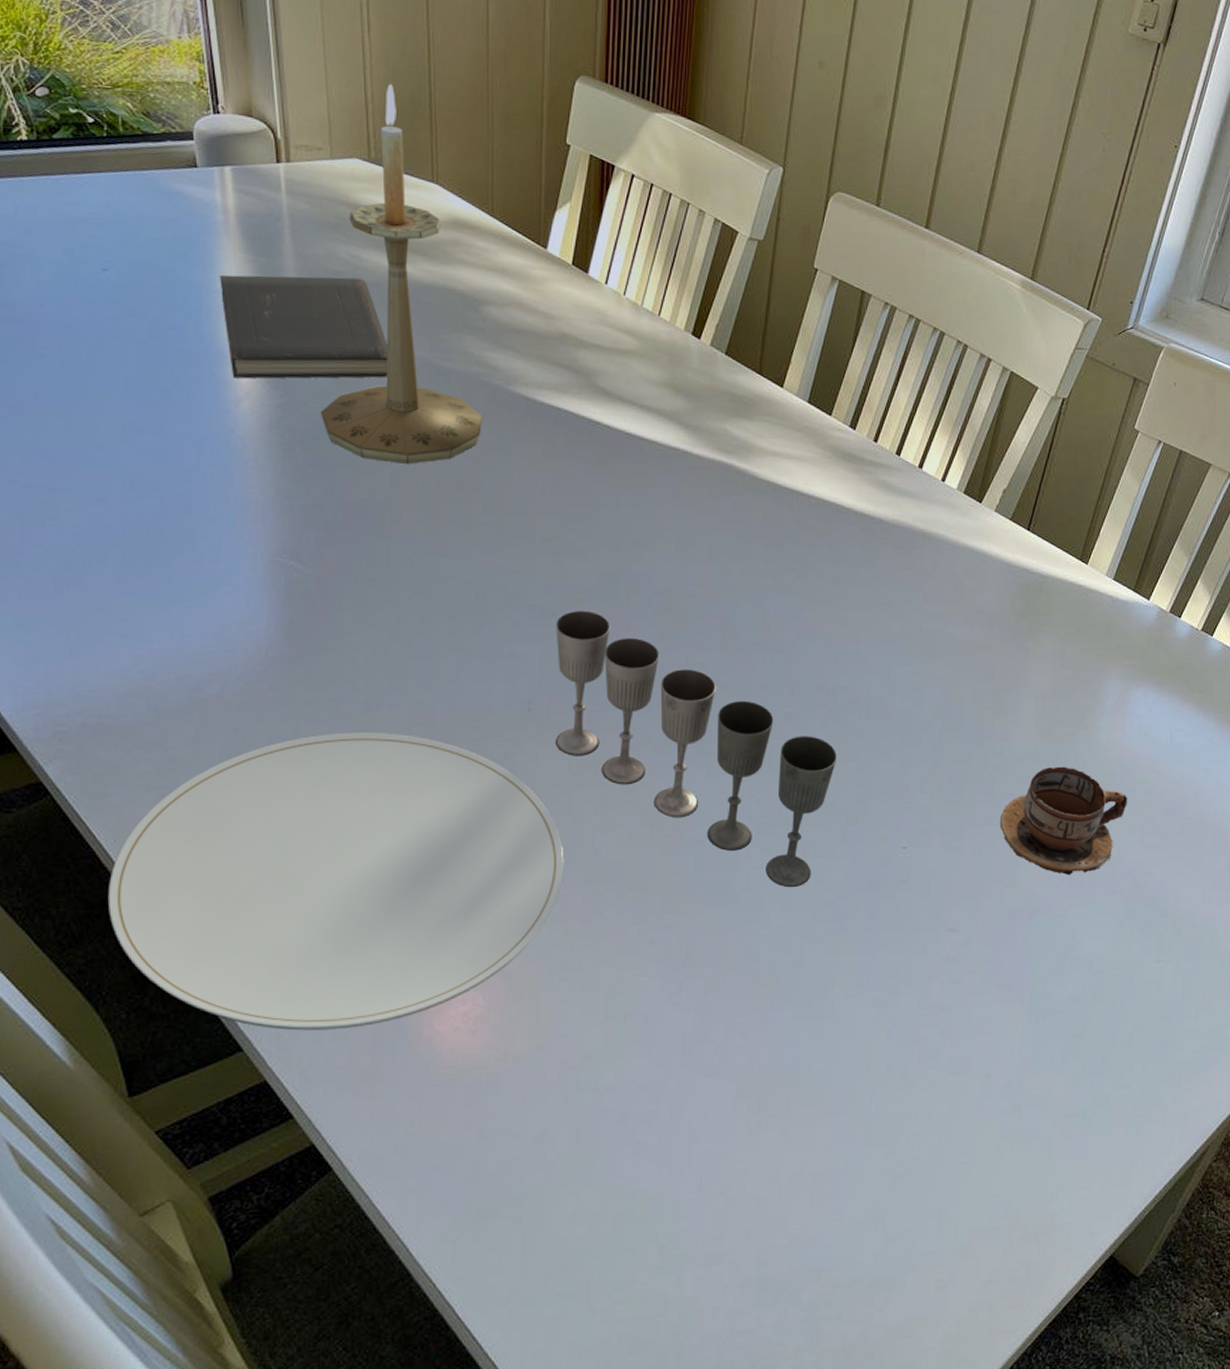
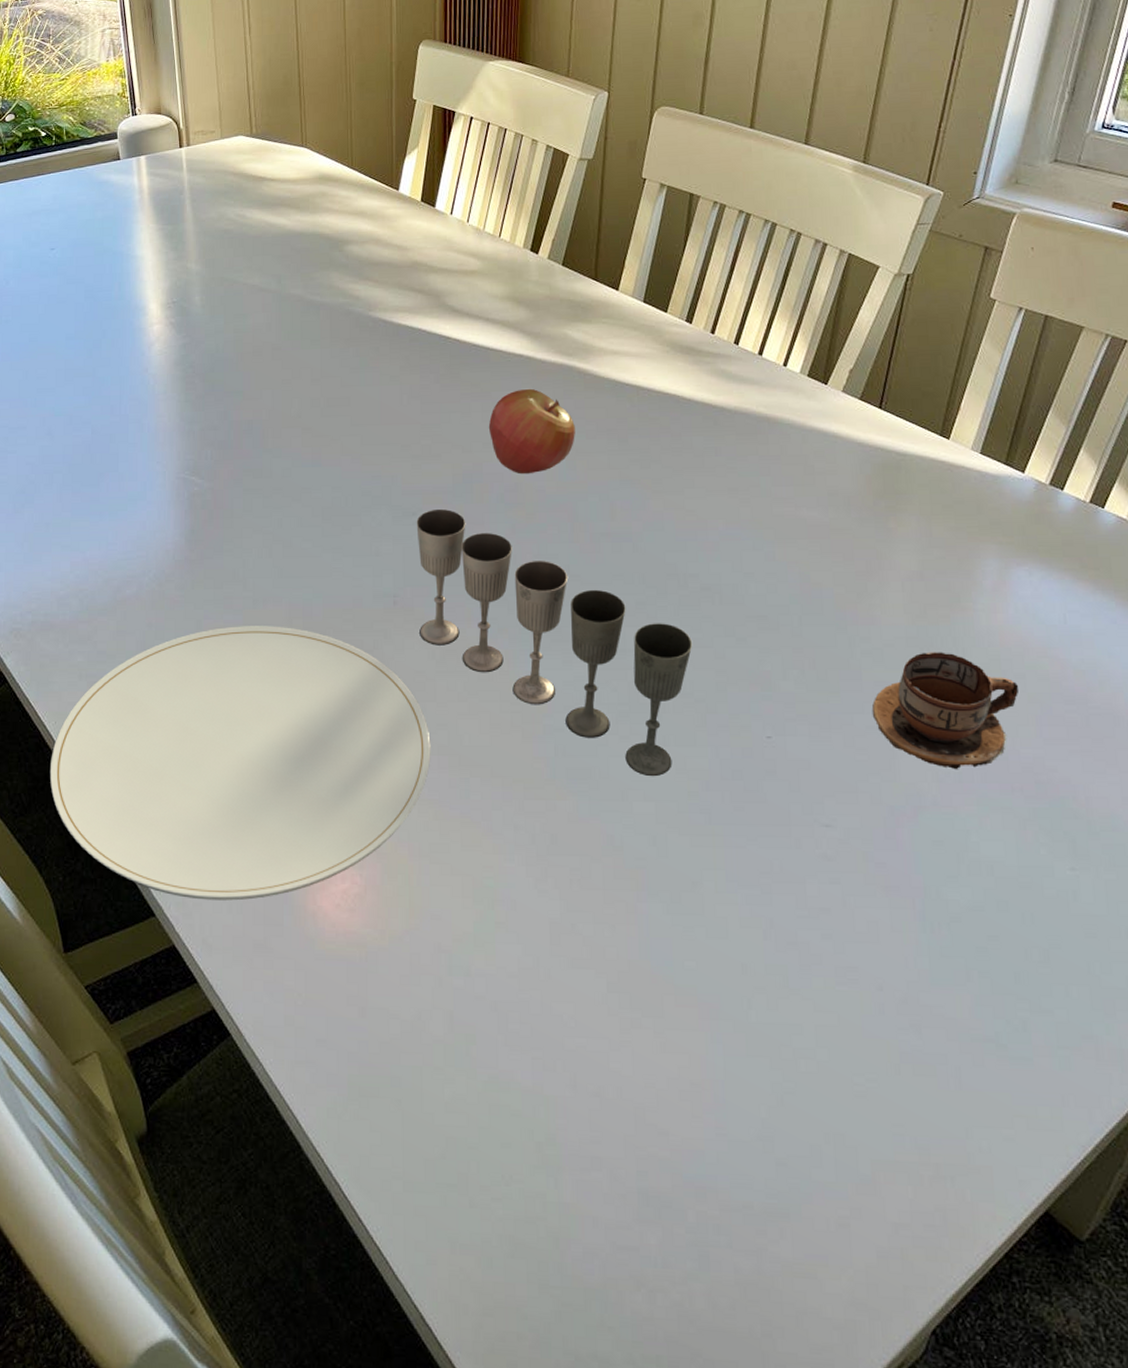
hardcover book: present [220,274,388,379] -> none [137,233,268,326]
candlestick: present [320,84,483,464] -> none [214,72,348,387]
apple: none [638,486,731,578] -> present [488,389,575,475]

